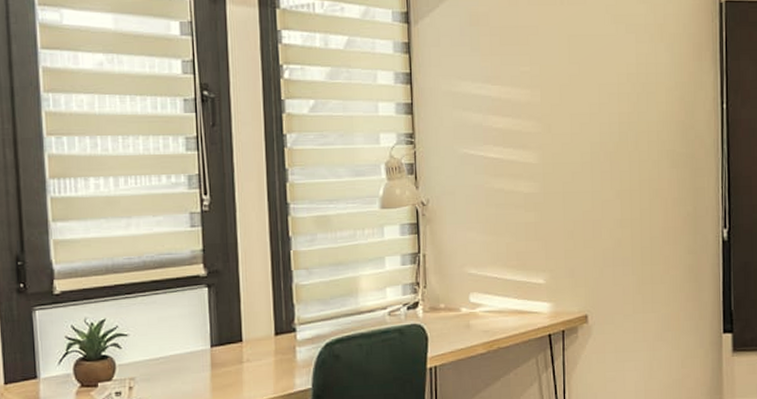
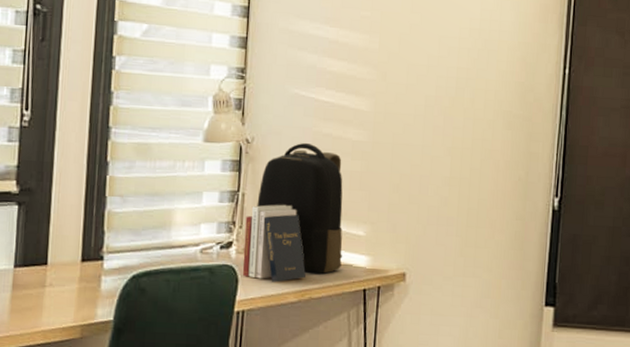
books: none [429,261,492,336] -> present [242,204,306,282]
backpack: none [438,199,525,324] -> present [257,142,343,274]

